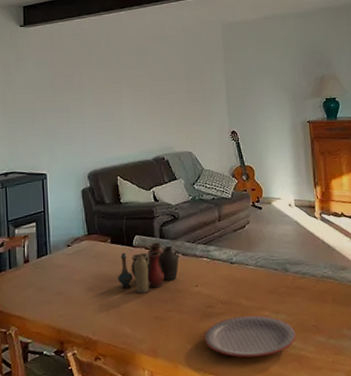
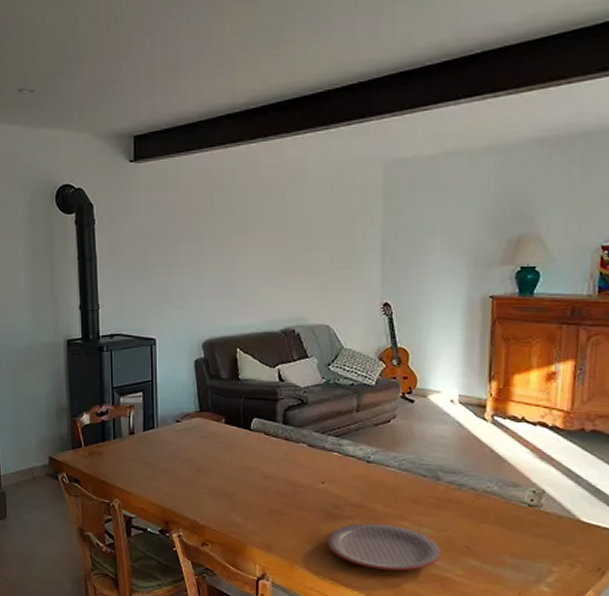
vase: present [118,243,180,293] -> none [231,429,306,482]

